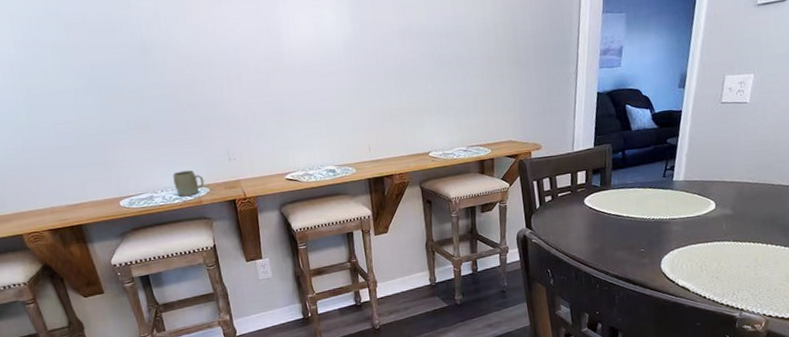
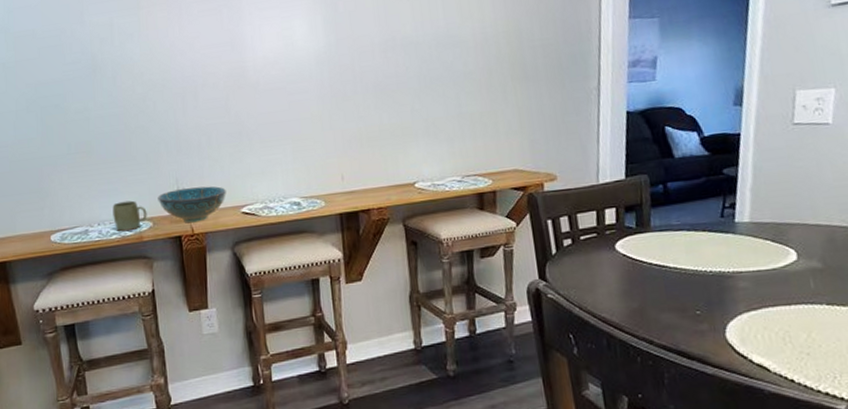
decorative bowl: none [212,156,272,189] -> present [157,186,226,223]

